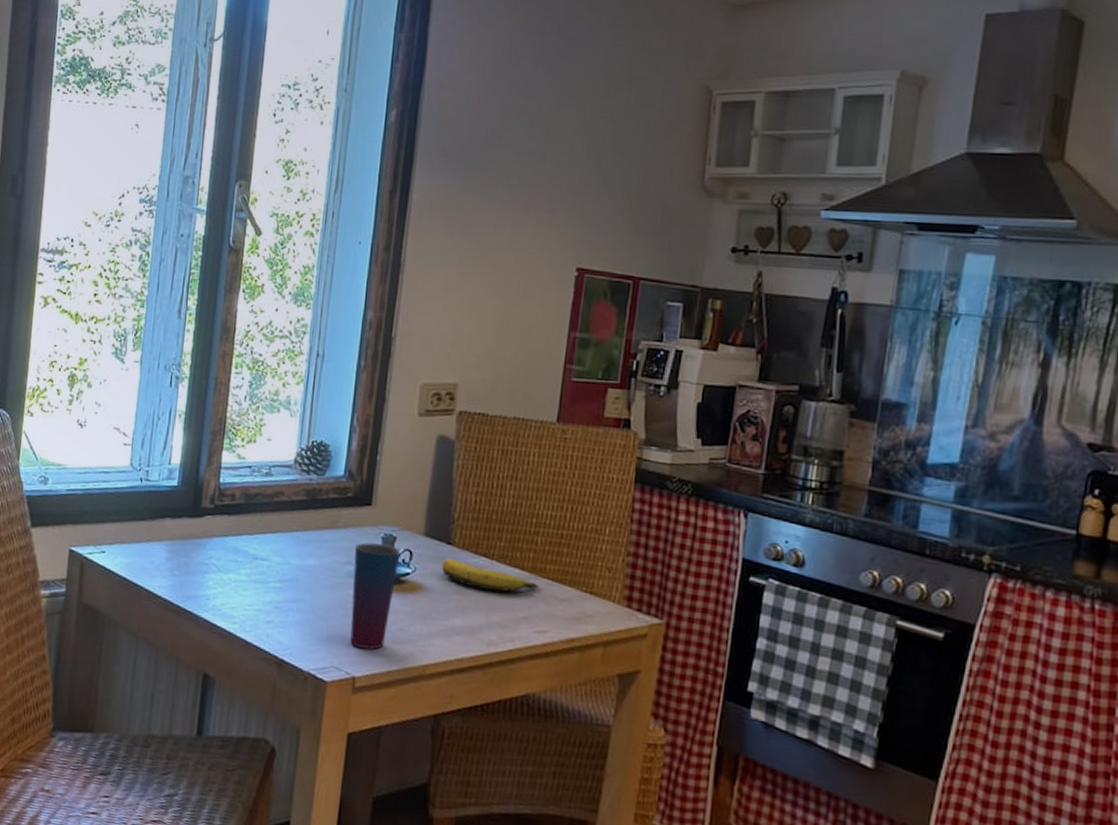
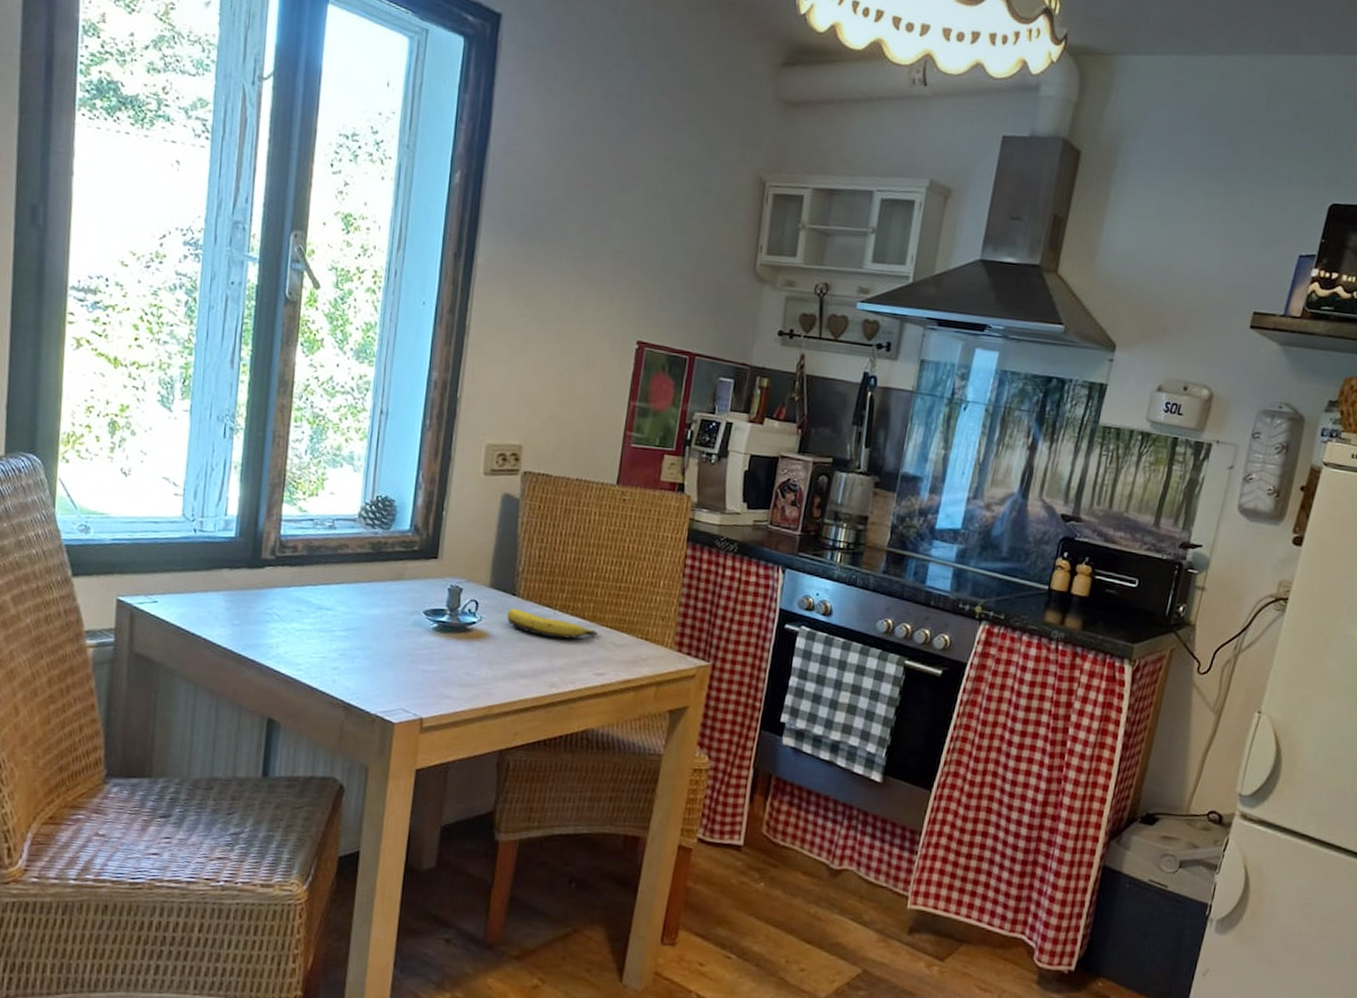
cup: present [350,542,401,650] -> none [417,593,467,693]

